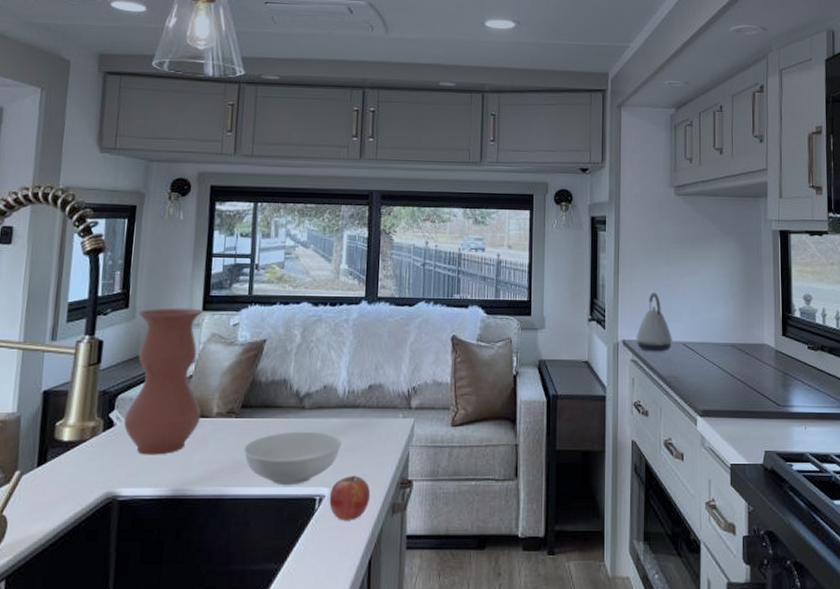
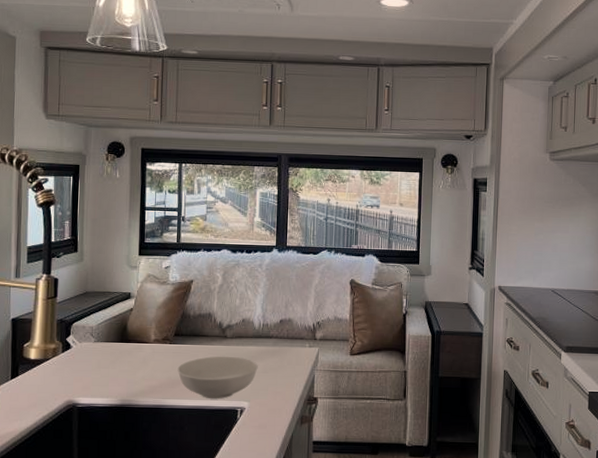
vase: present [124,308,203,455] -> none [79,252,142,372]
fruit: present [329,475,371,521] -> none [249,392,283,428]
kettle: present [636,293,673,352] -> none [510,246,543,297]

